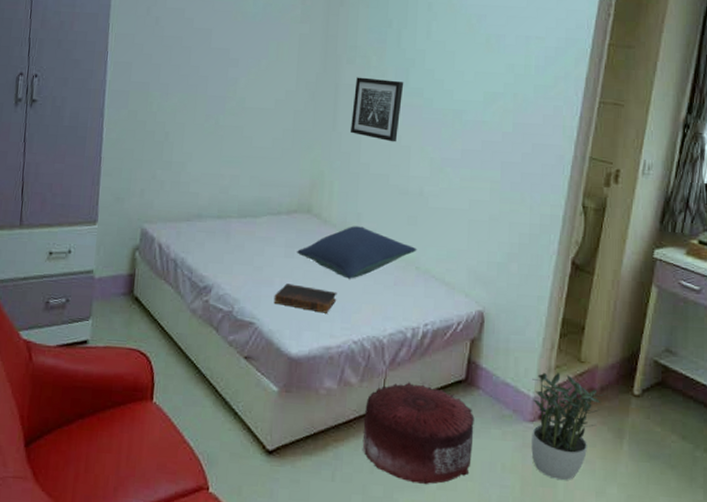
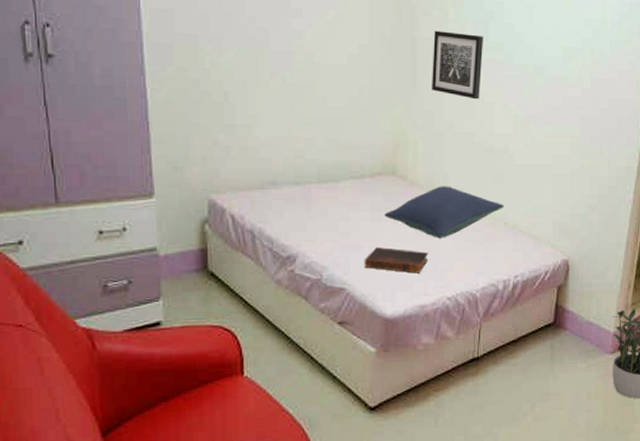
pouf: present [362,382,475,484] -> none [462,330,563,418]

